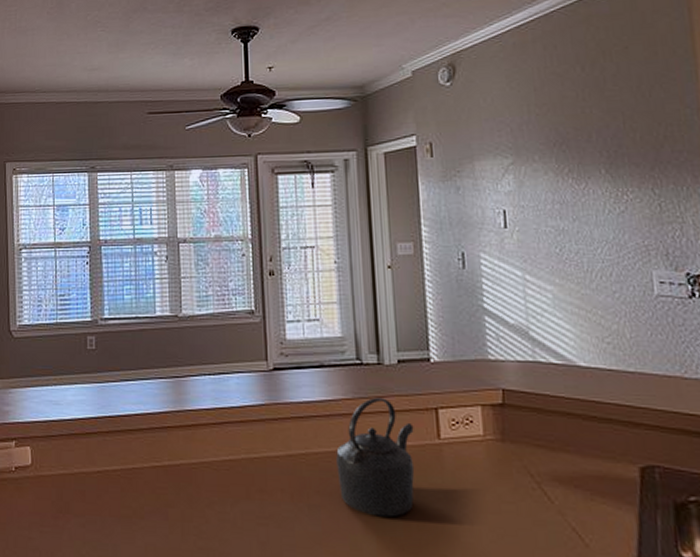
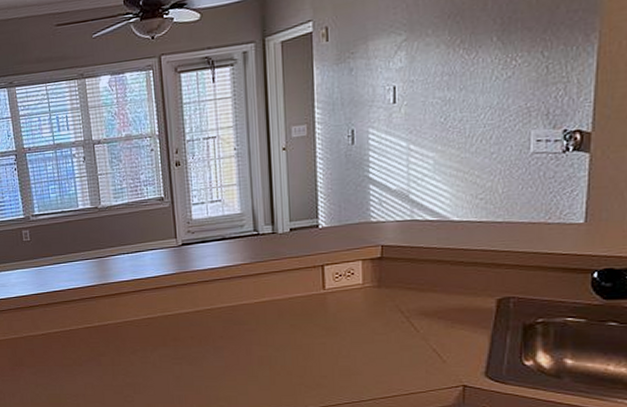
kettle: present [336,397,415,517] -> none [236,260,303,352]

